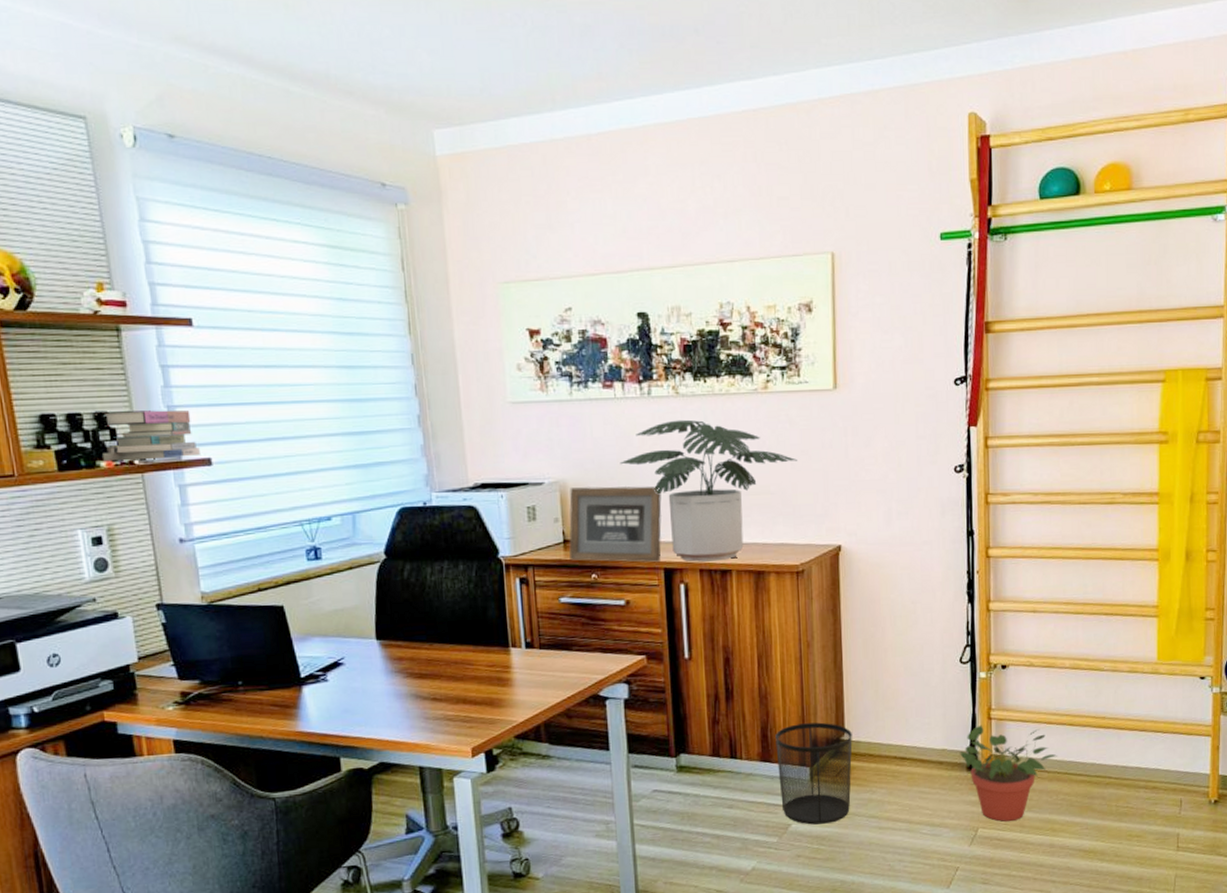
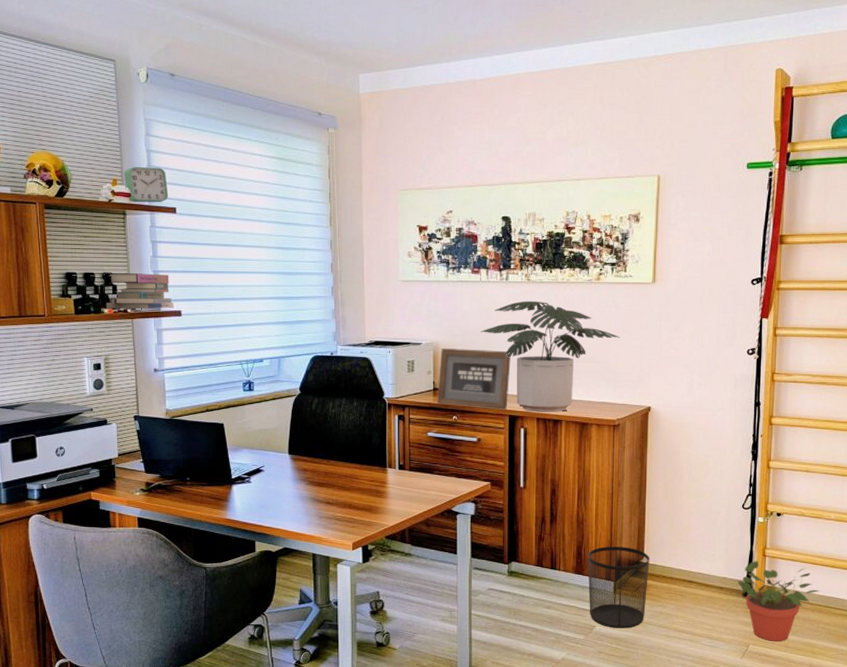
alarm clock: none [113,264,180,314] -> present [124,167,169,203]

